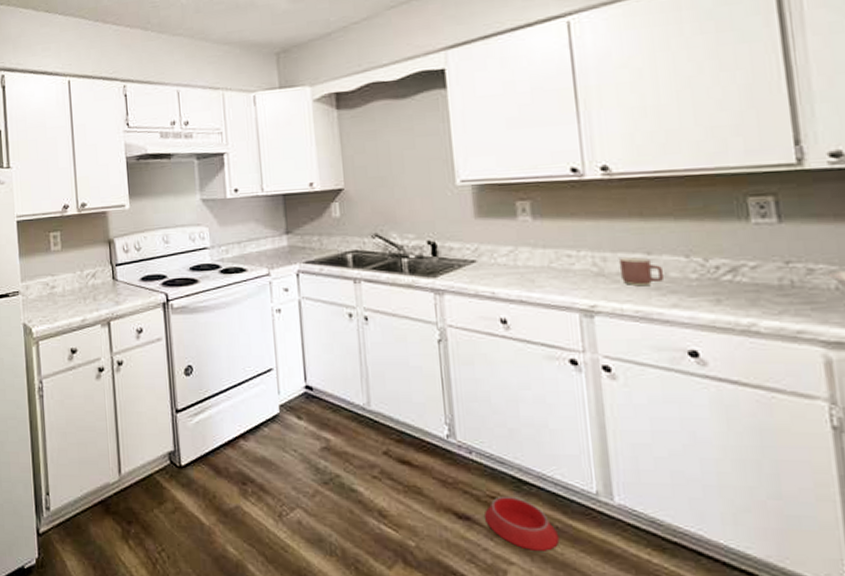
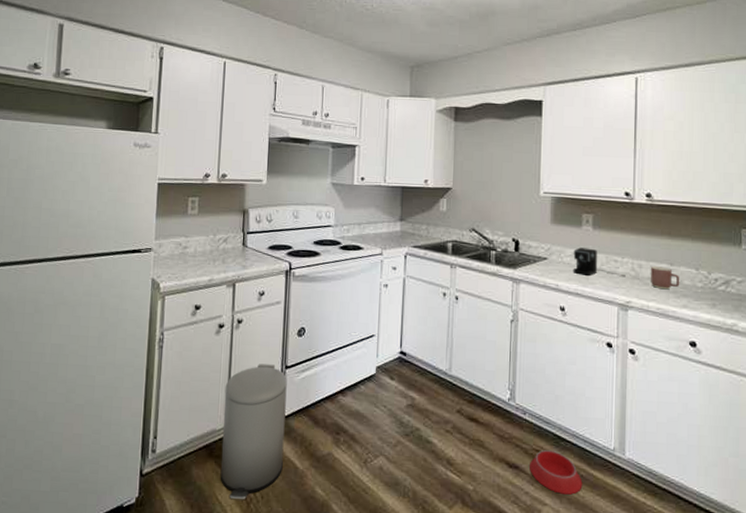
pedal bin: none [113,409,187,561] -> present [220,363,287,501]
coffee maker: none [509,243,585,278] -> present [573,247,626,277]

